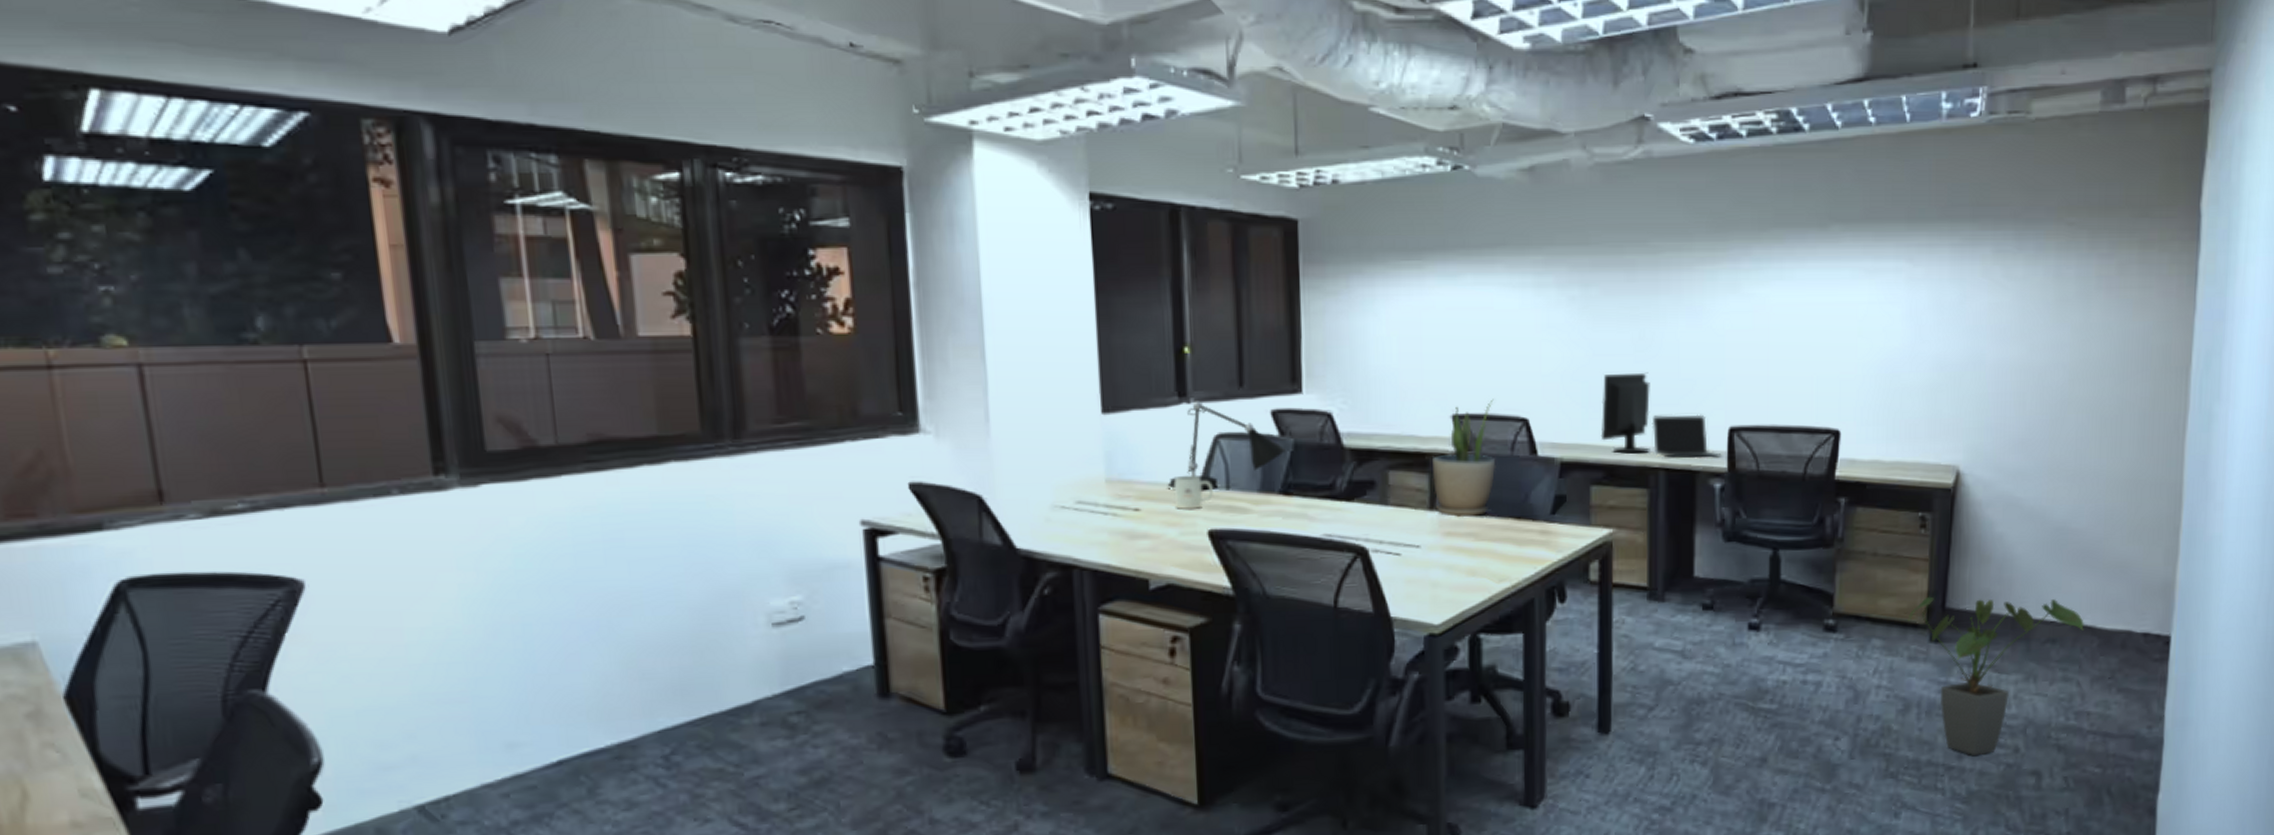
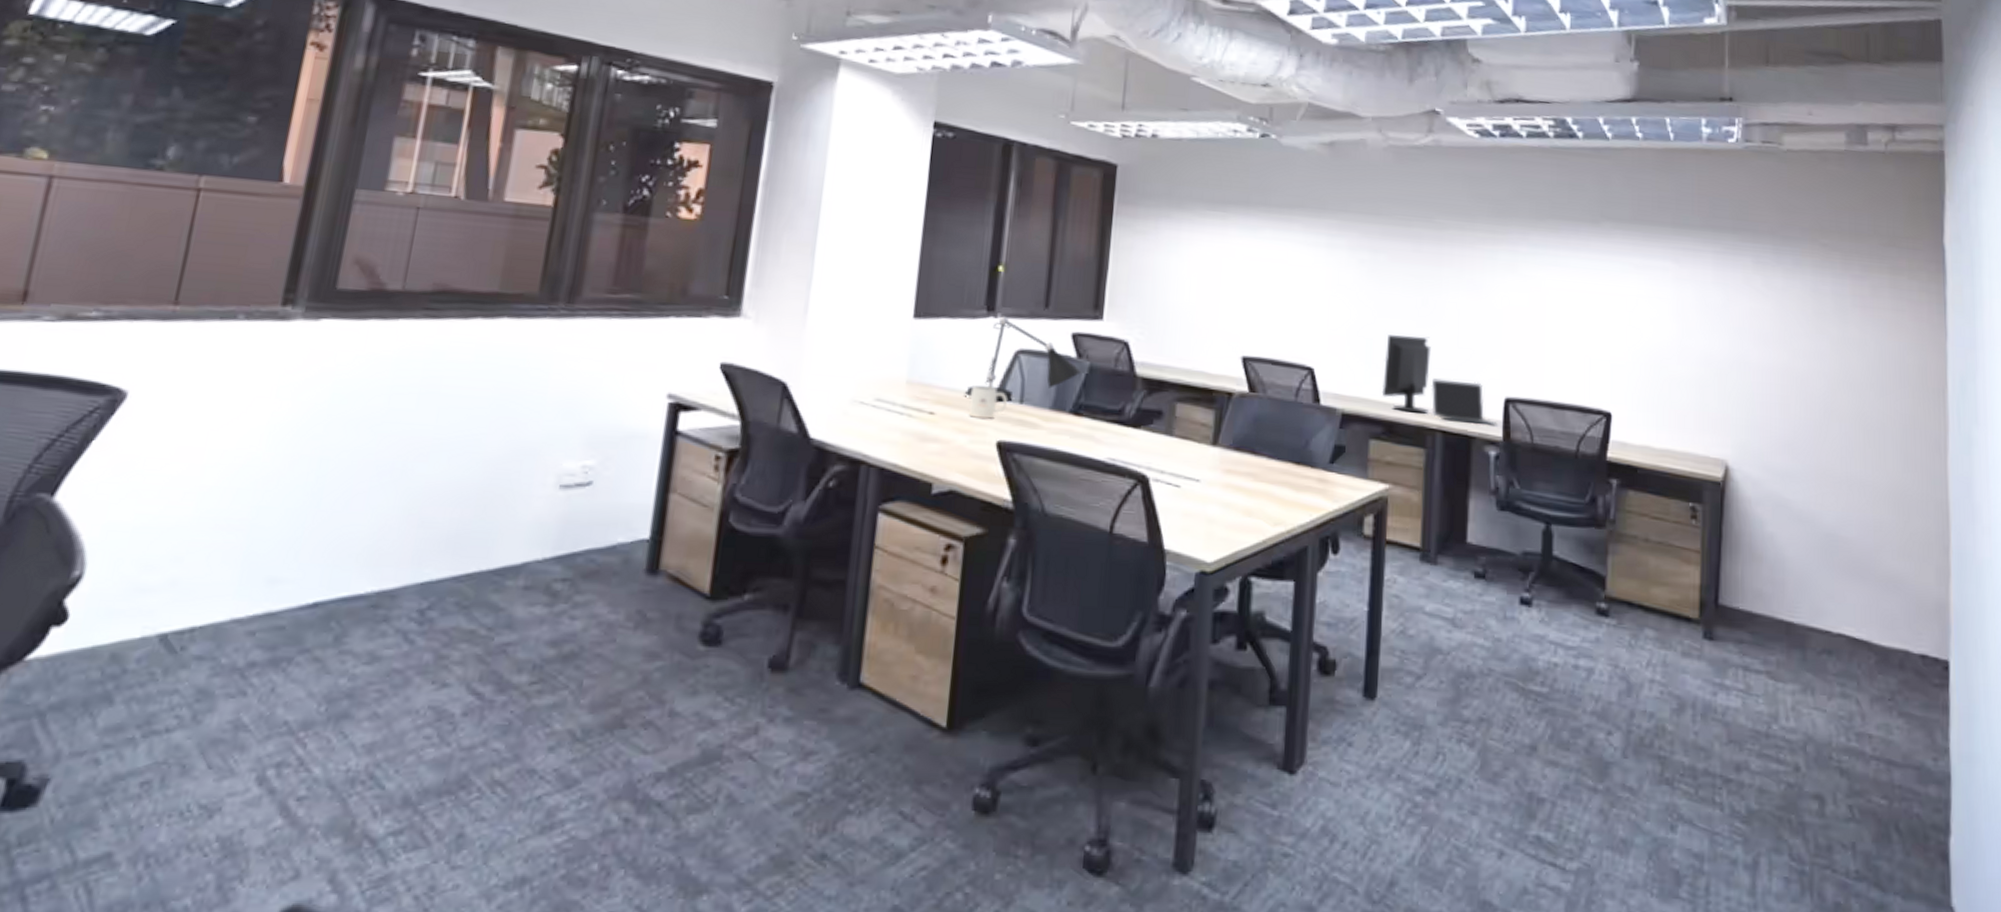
potted plant: present [1433,399,1496,518] -> none [1218,345,1282,457]
house plant: present [1908,596,2084,756] -> none [1680,590,1860,771]

